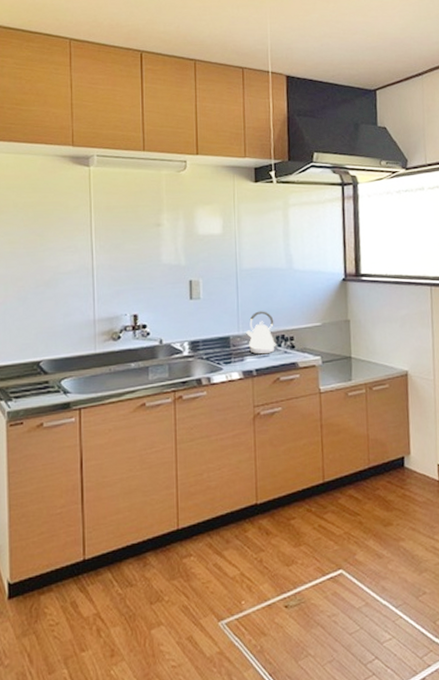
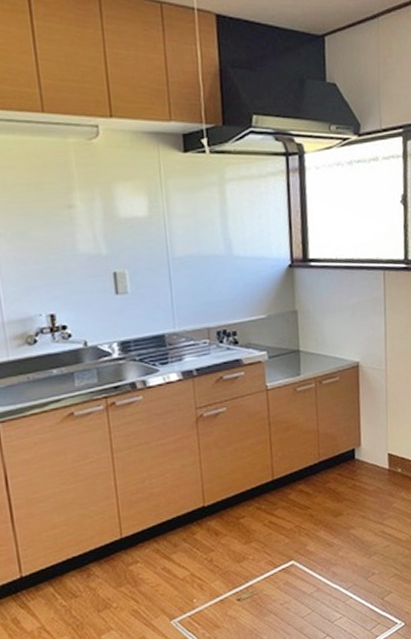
kettle: present [246,311,276,355] -> none [183,304,218,353]

